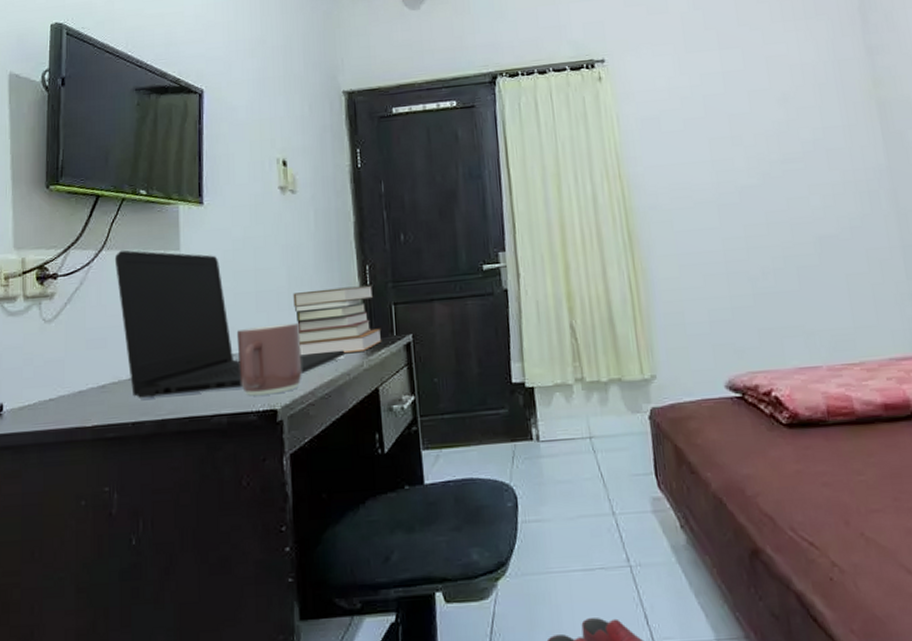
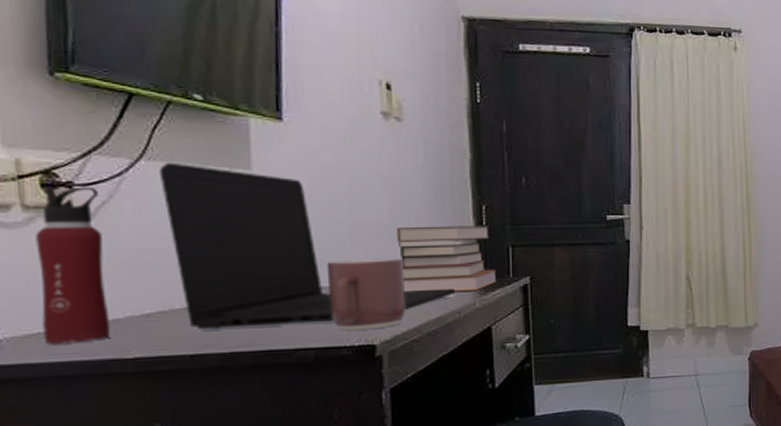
water bottle: none [31,276,77,415] -> present [35,186,111,345]

